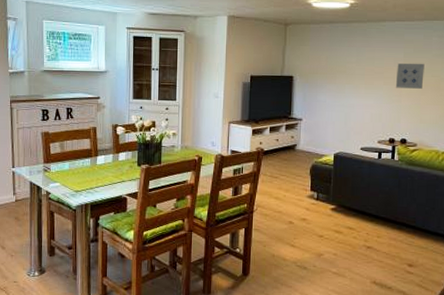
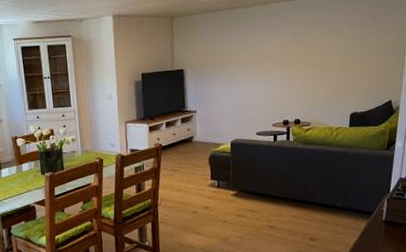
wall art: present [395,63,425,89] -> none [285,41,313,70]

